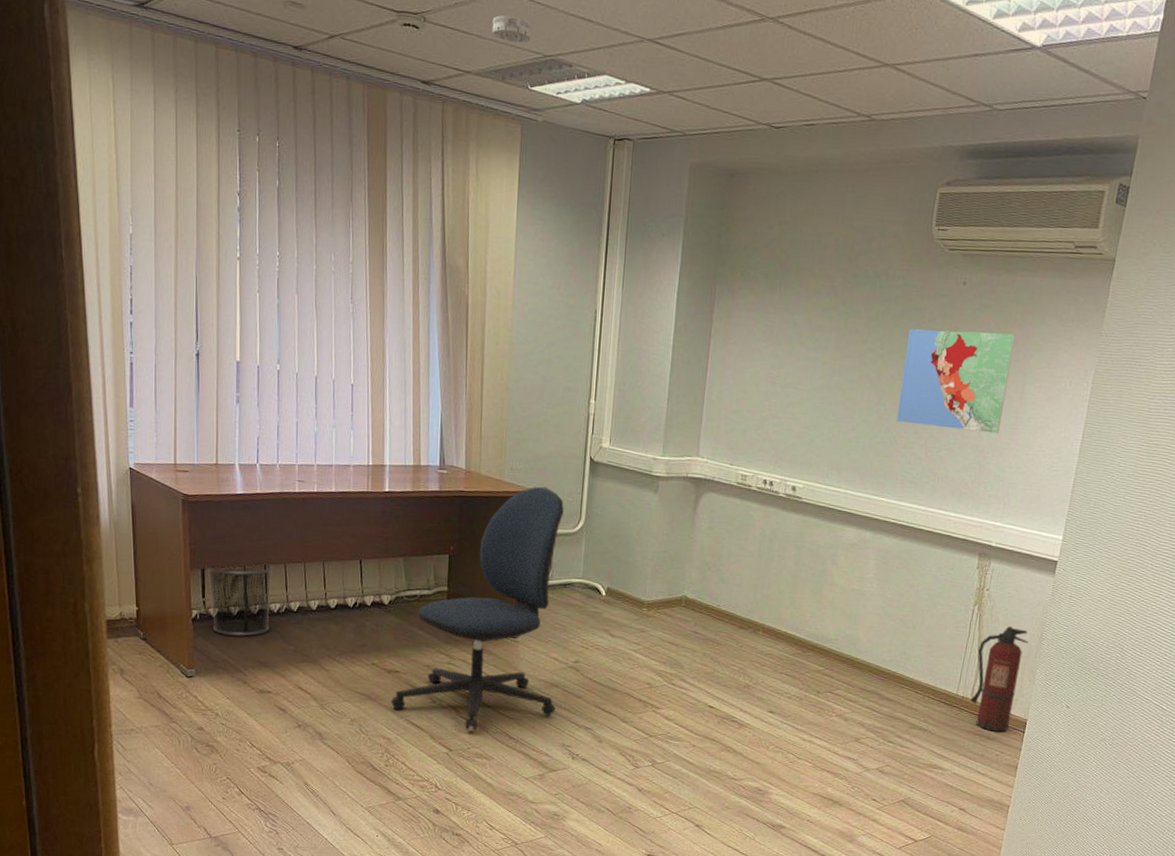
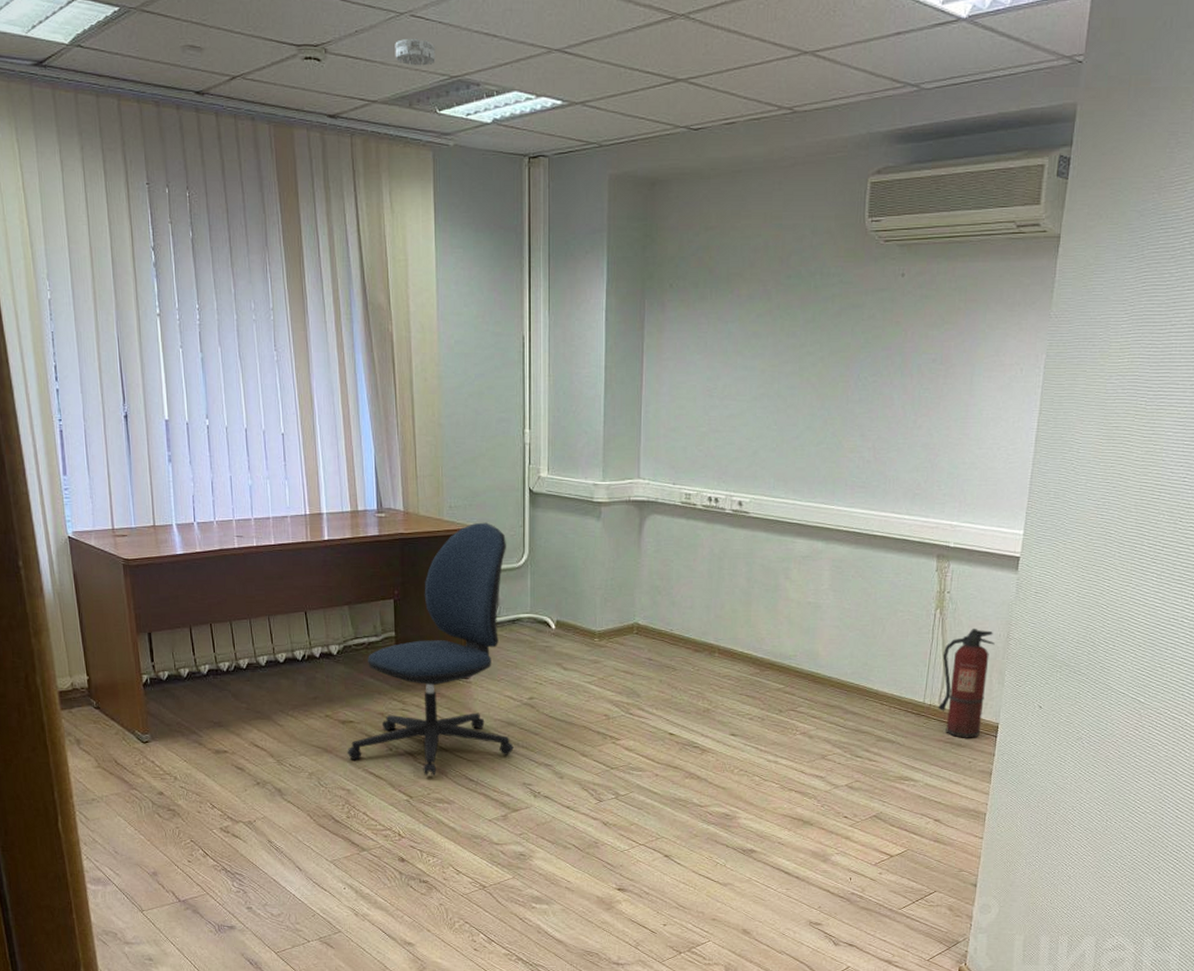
waste bin: present [206,562,274,637] -> none [152,621,220,698]
map: present [896,329,1015,434] -> none [841,324,960,429]

